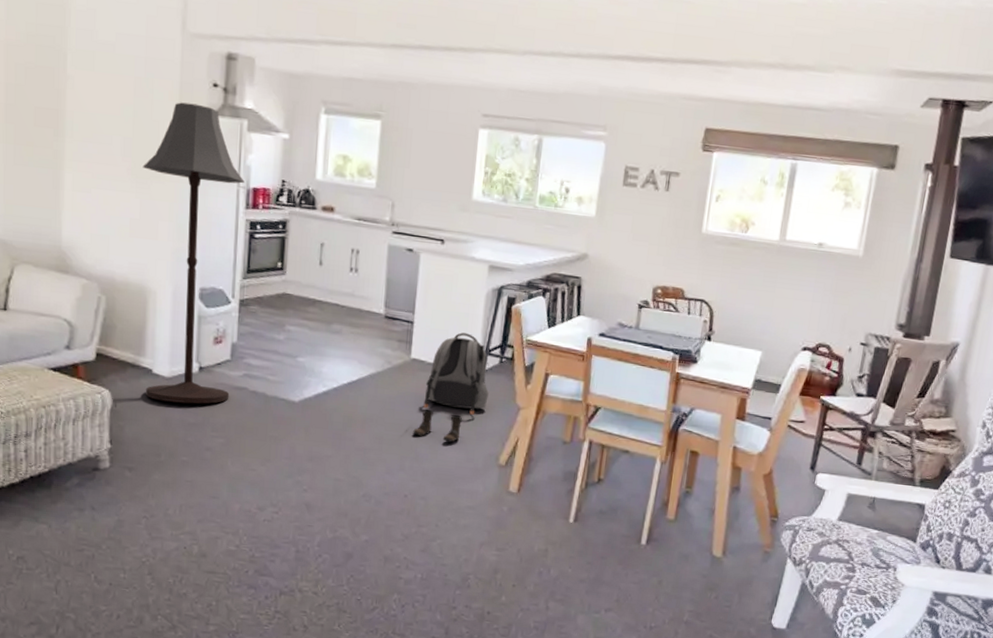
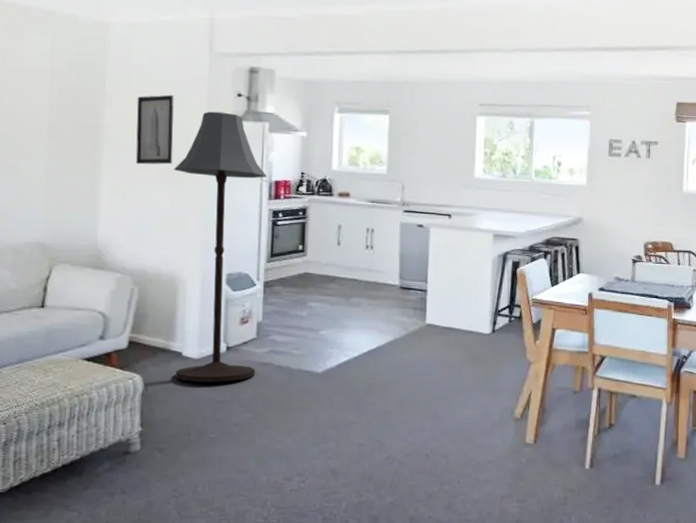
wall art: none [101,79,143,161] -> present [135,94,174,165]
boots: present [413,409,463,443] -> none [431,370,478,400]
backpack: present [423,332,489,415] -> none [440,297,501,373]

